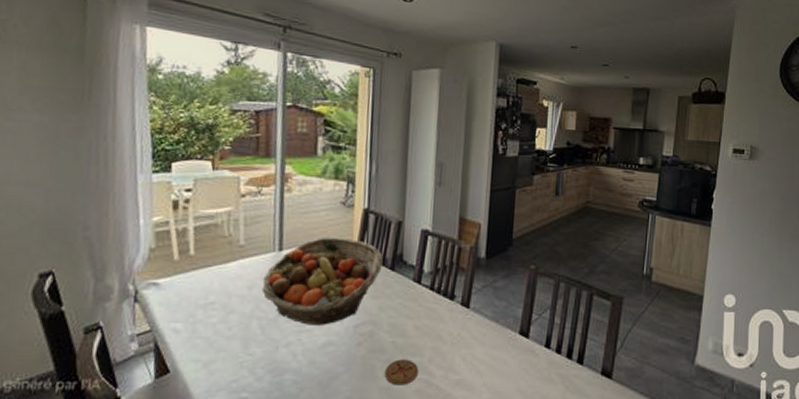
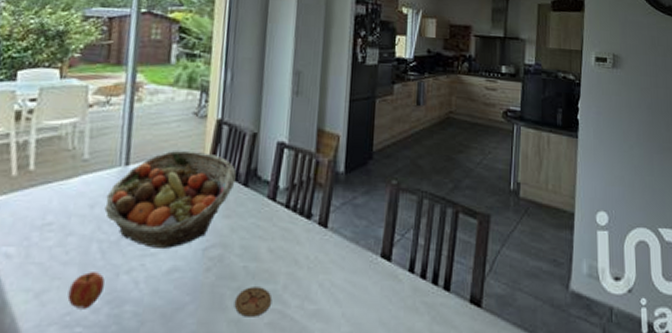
apple: none [233,346,265,377] -> present [67,272,105,309]

